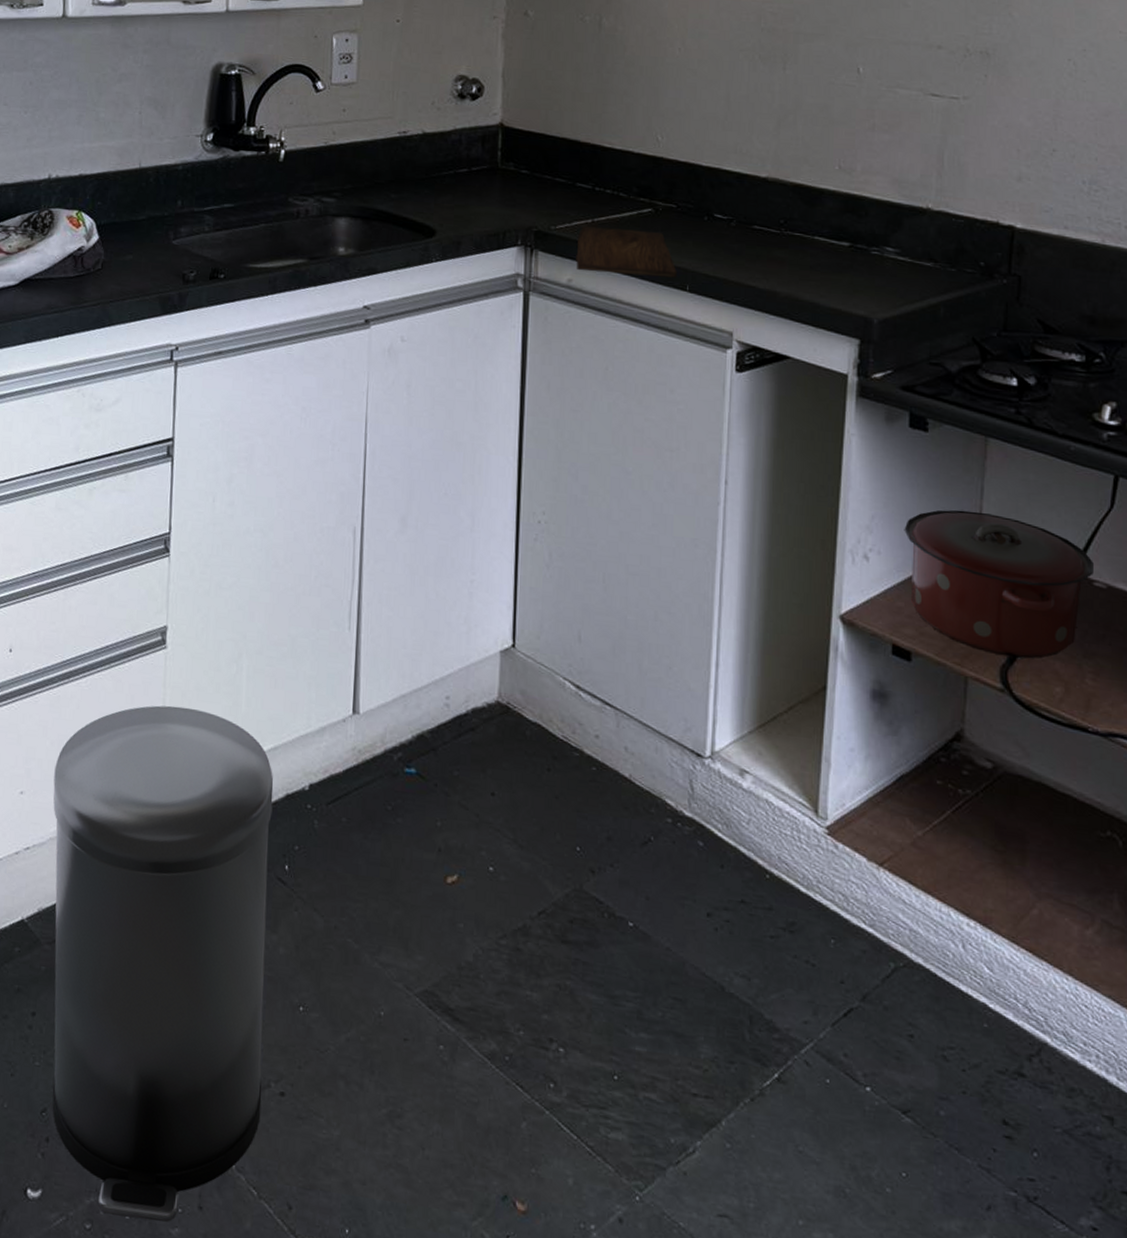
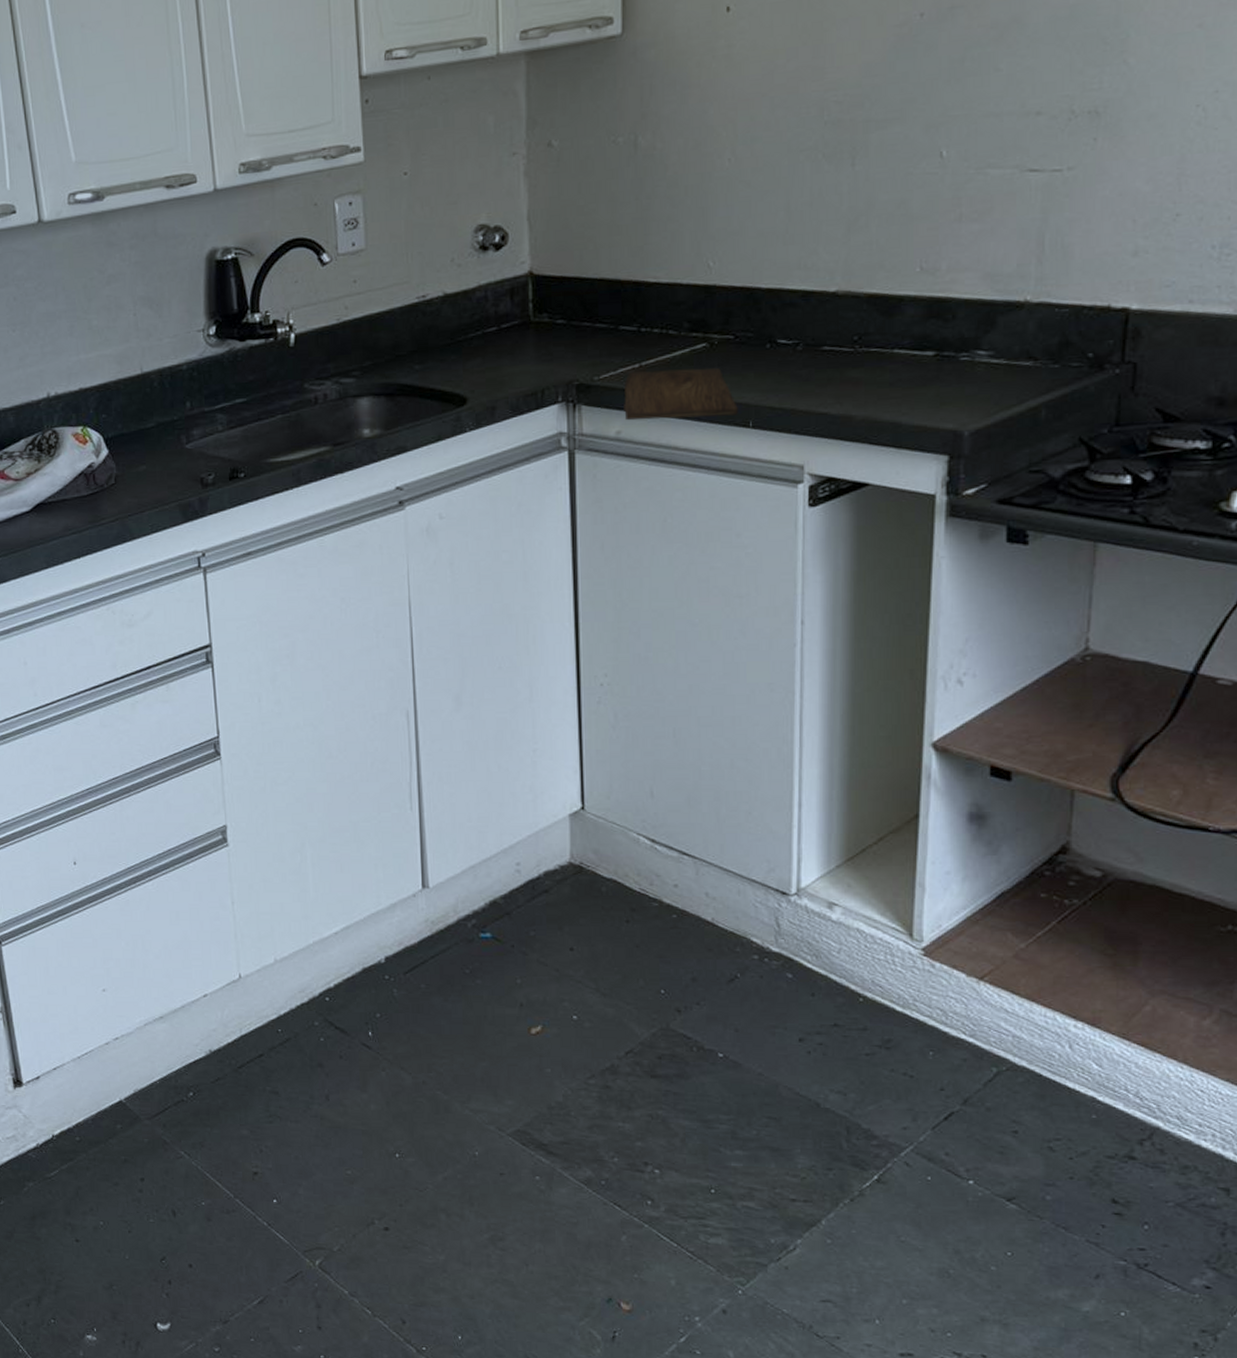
pedal bin: present [52,705,274,1222] -> none [132,898,368,1341]
casserole: present [904,509,1095,659] -> none [1002,621,1219,765]

